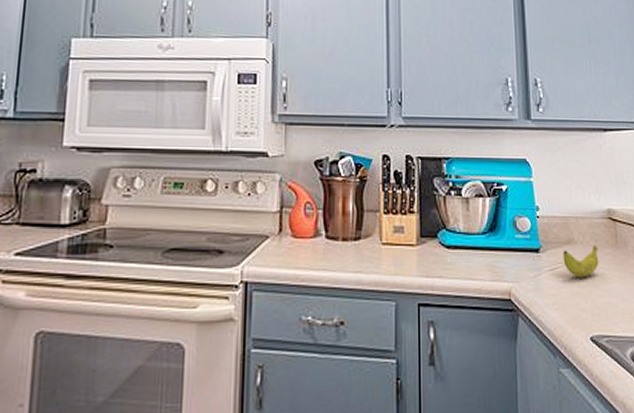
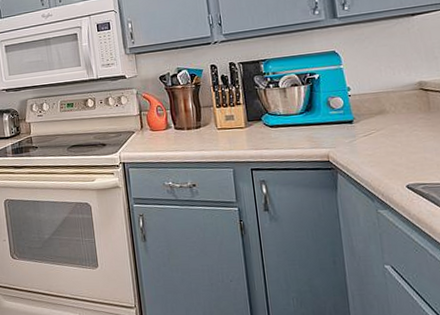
banana: present [563,245,599,278] -> none [375,112,412,140]

